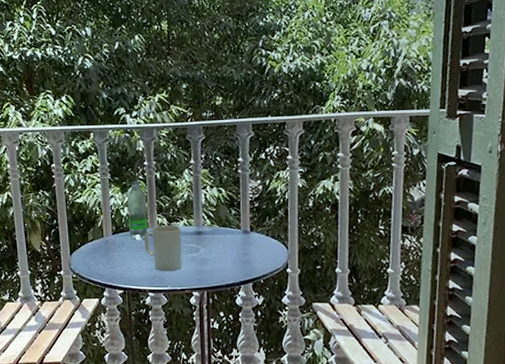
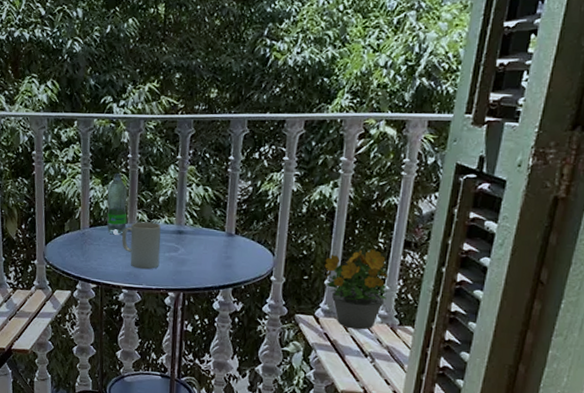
flowerpot: none [334,236,392,313] -> present [324,249,389,330]

